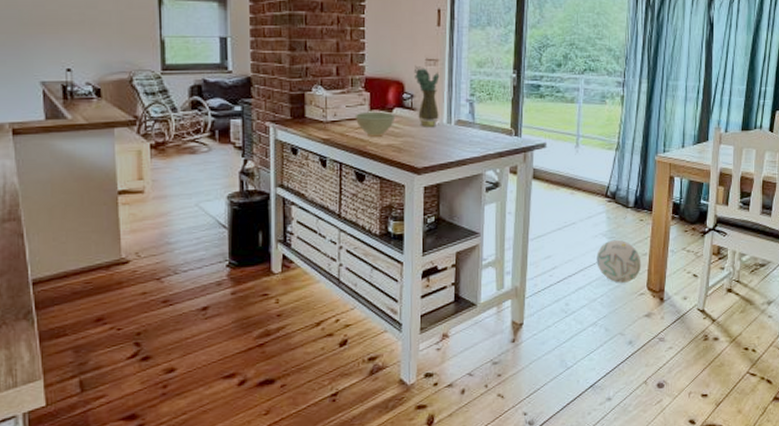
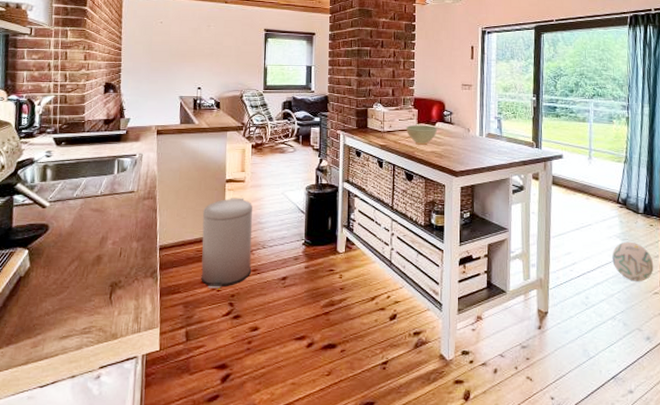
pedal bin: none [88,213,160,328] -> present [201,198,253,289]
vase: present [413,65,440,127] -> none [452,89,473,138]

